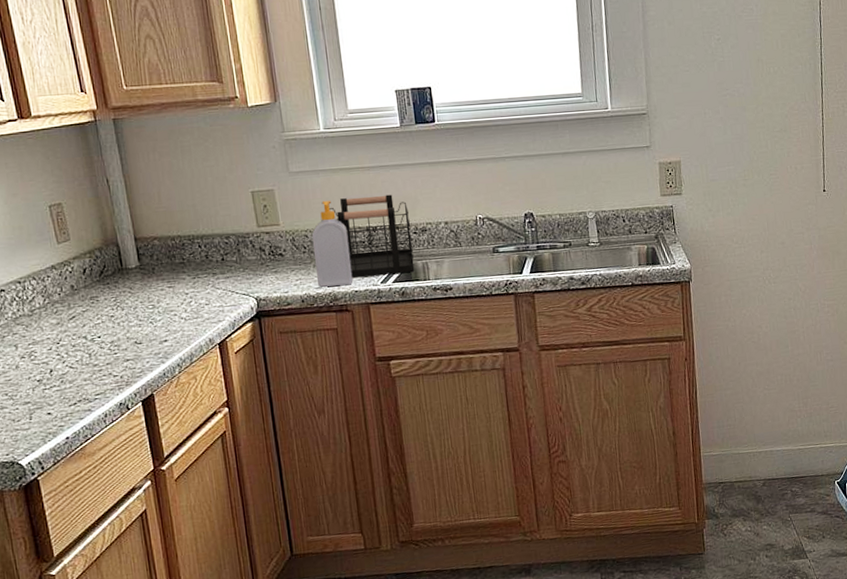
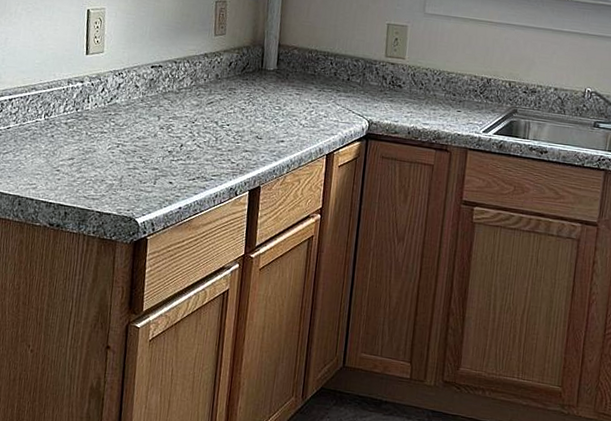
soap bottle: present [311,200,353,287] -> none [426,44,464,128]
dish rack: present [329,194,415,278] -> none [452,46,524,128]

